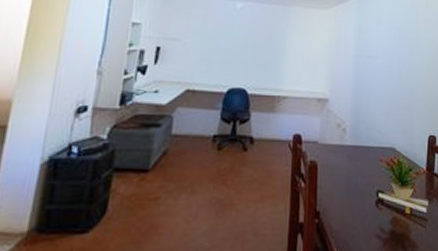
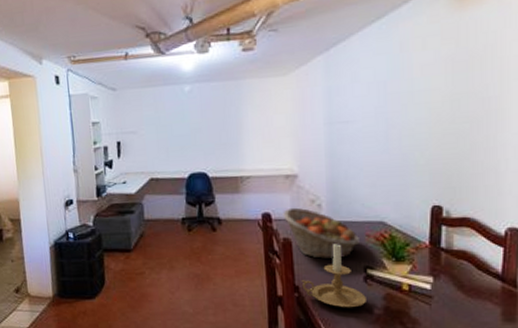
fruit basket: none [312,130,374,184] -> present [283,207,359,260]
candle holder: none [322,166,377,234] -> present [301,242,366,308]

